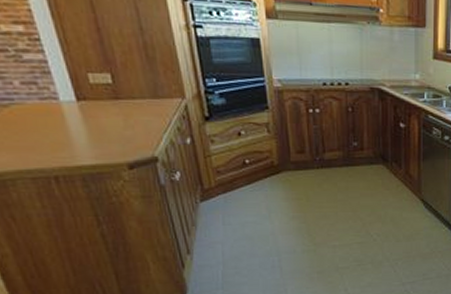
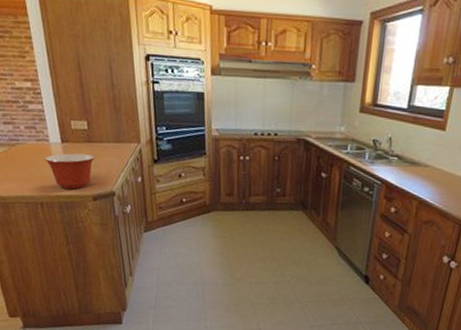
mixing bowl: none [53,113,127,157] -> present [44,153,95,189]

